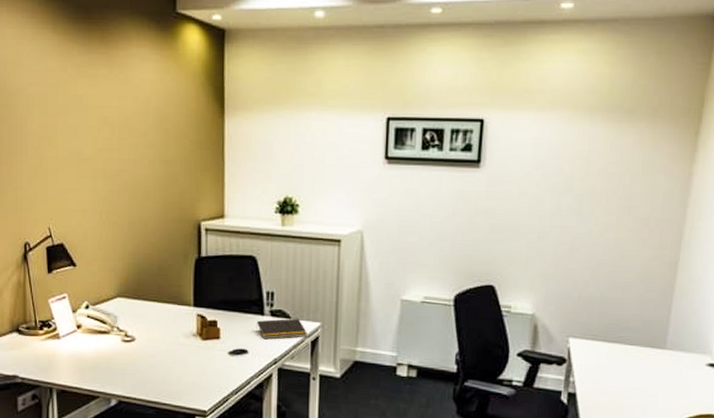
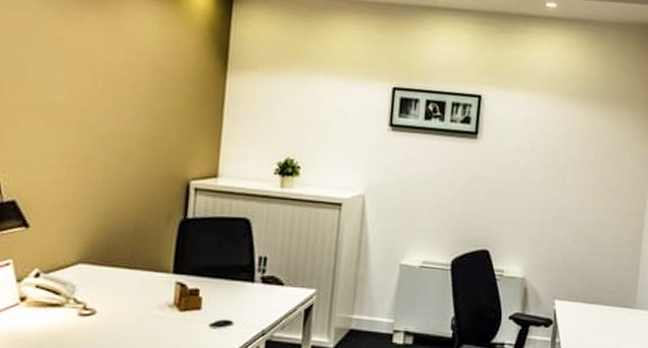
notepad: present [256,318,307,340] -> none [244,285,301,309]

